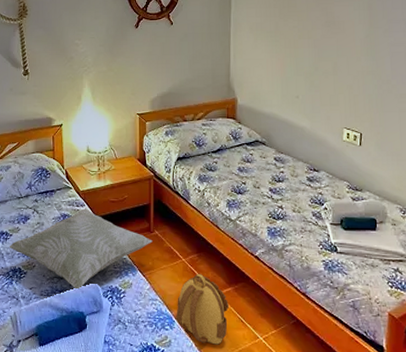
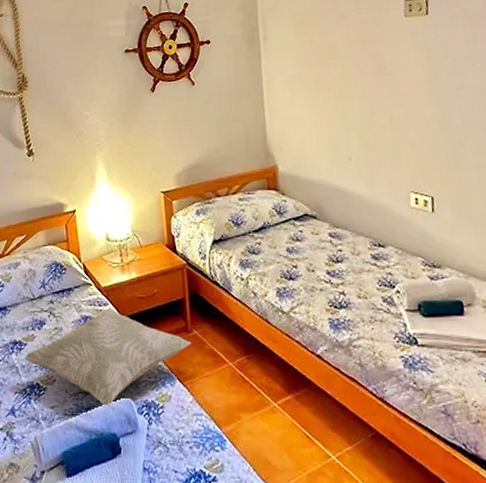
backpack: present [176,273,229,345] -> none [226,379,291,468]

